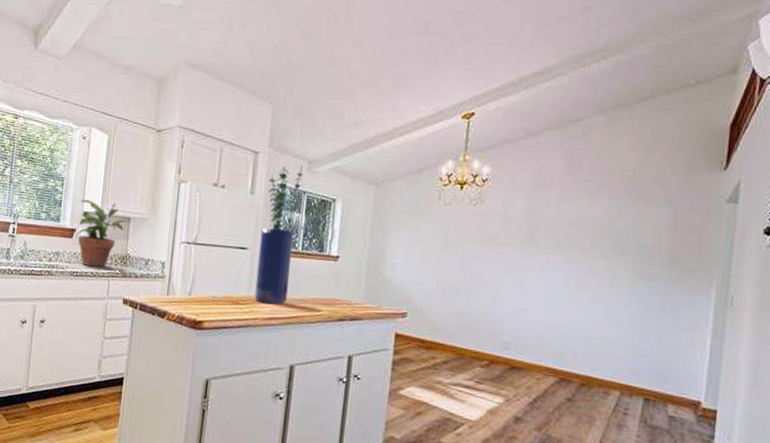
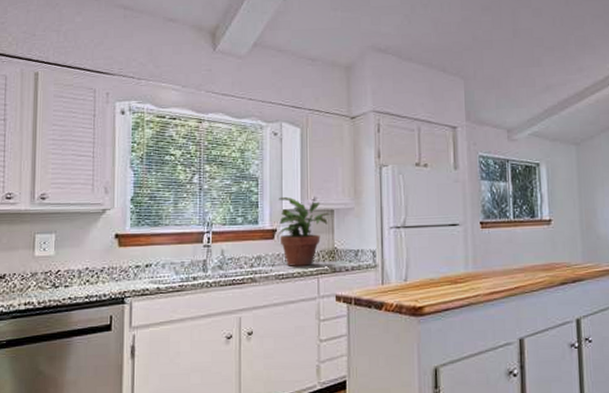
vase: present [254,165,303,305] -> none [470,135,506,279]

